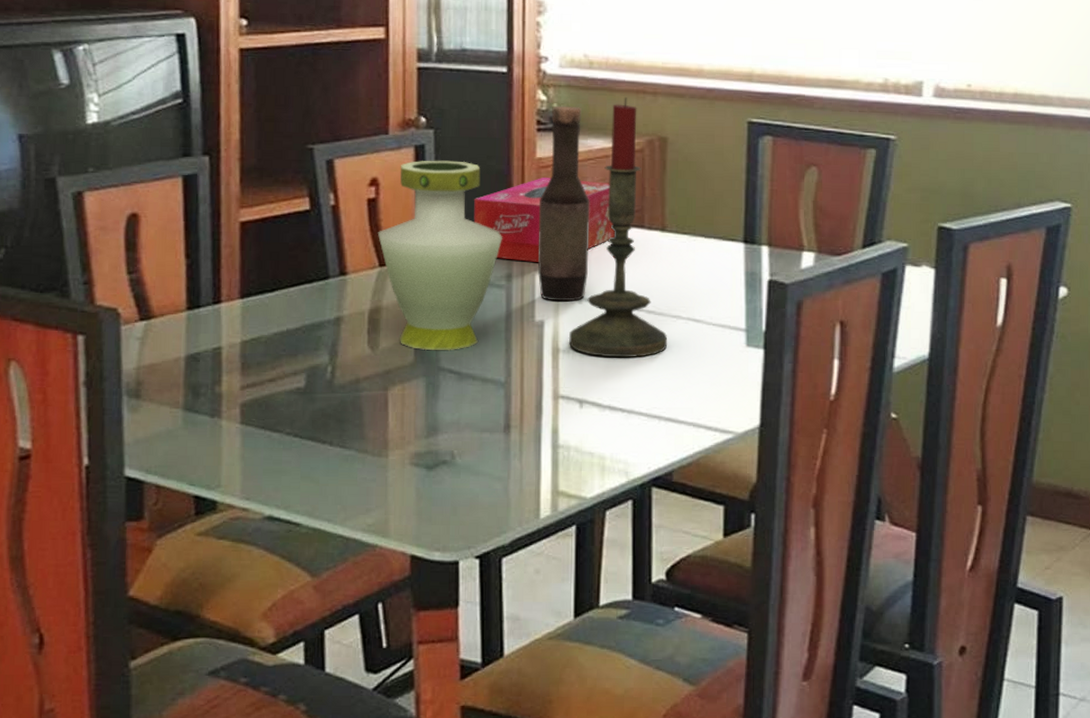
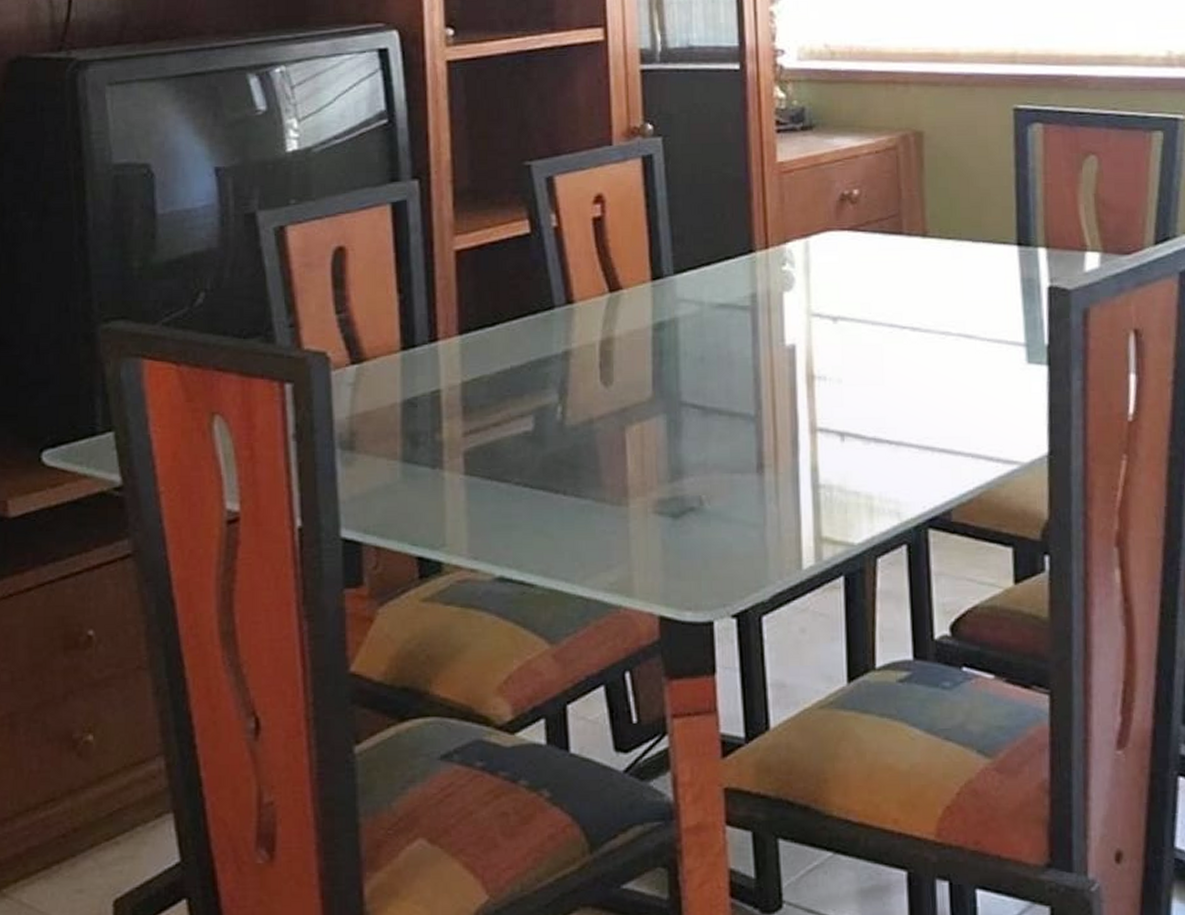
vase: present [377,160,502,351] -> none [605,170,744,384]
tissue box: present [474,177,615,262] -> none [710,183,870,279]
bottle: present [538,106,590,302] -> none [783,102,842,322]
candle: present [568,97,668,358] -> none [824,89,937,383]

